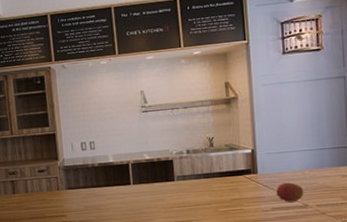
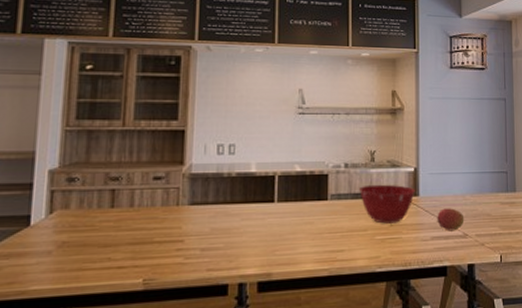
mixing bowl: none [202,165,254,198] -> present [360,184,415,224]

